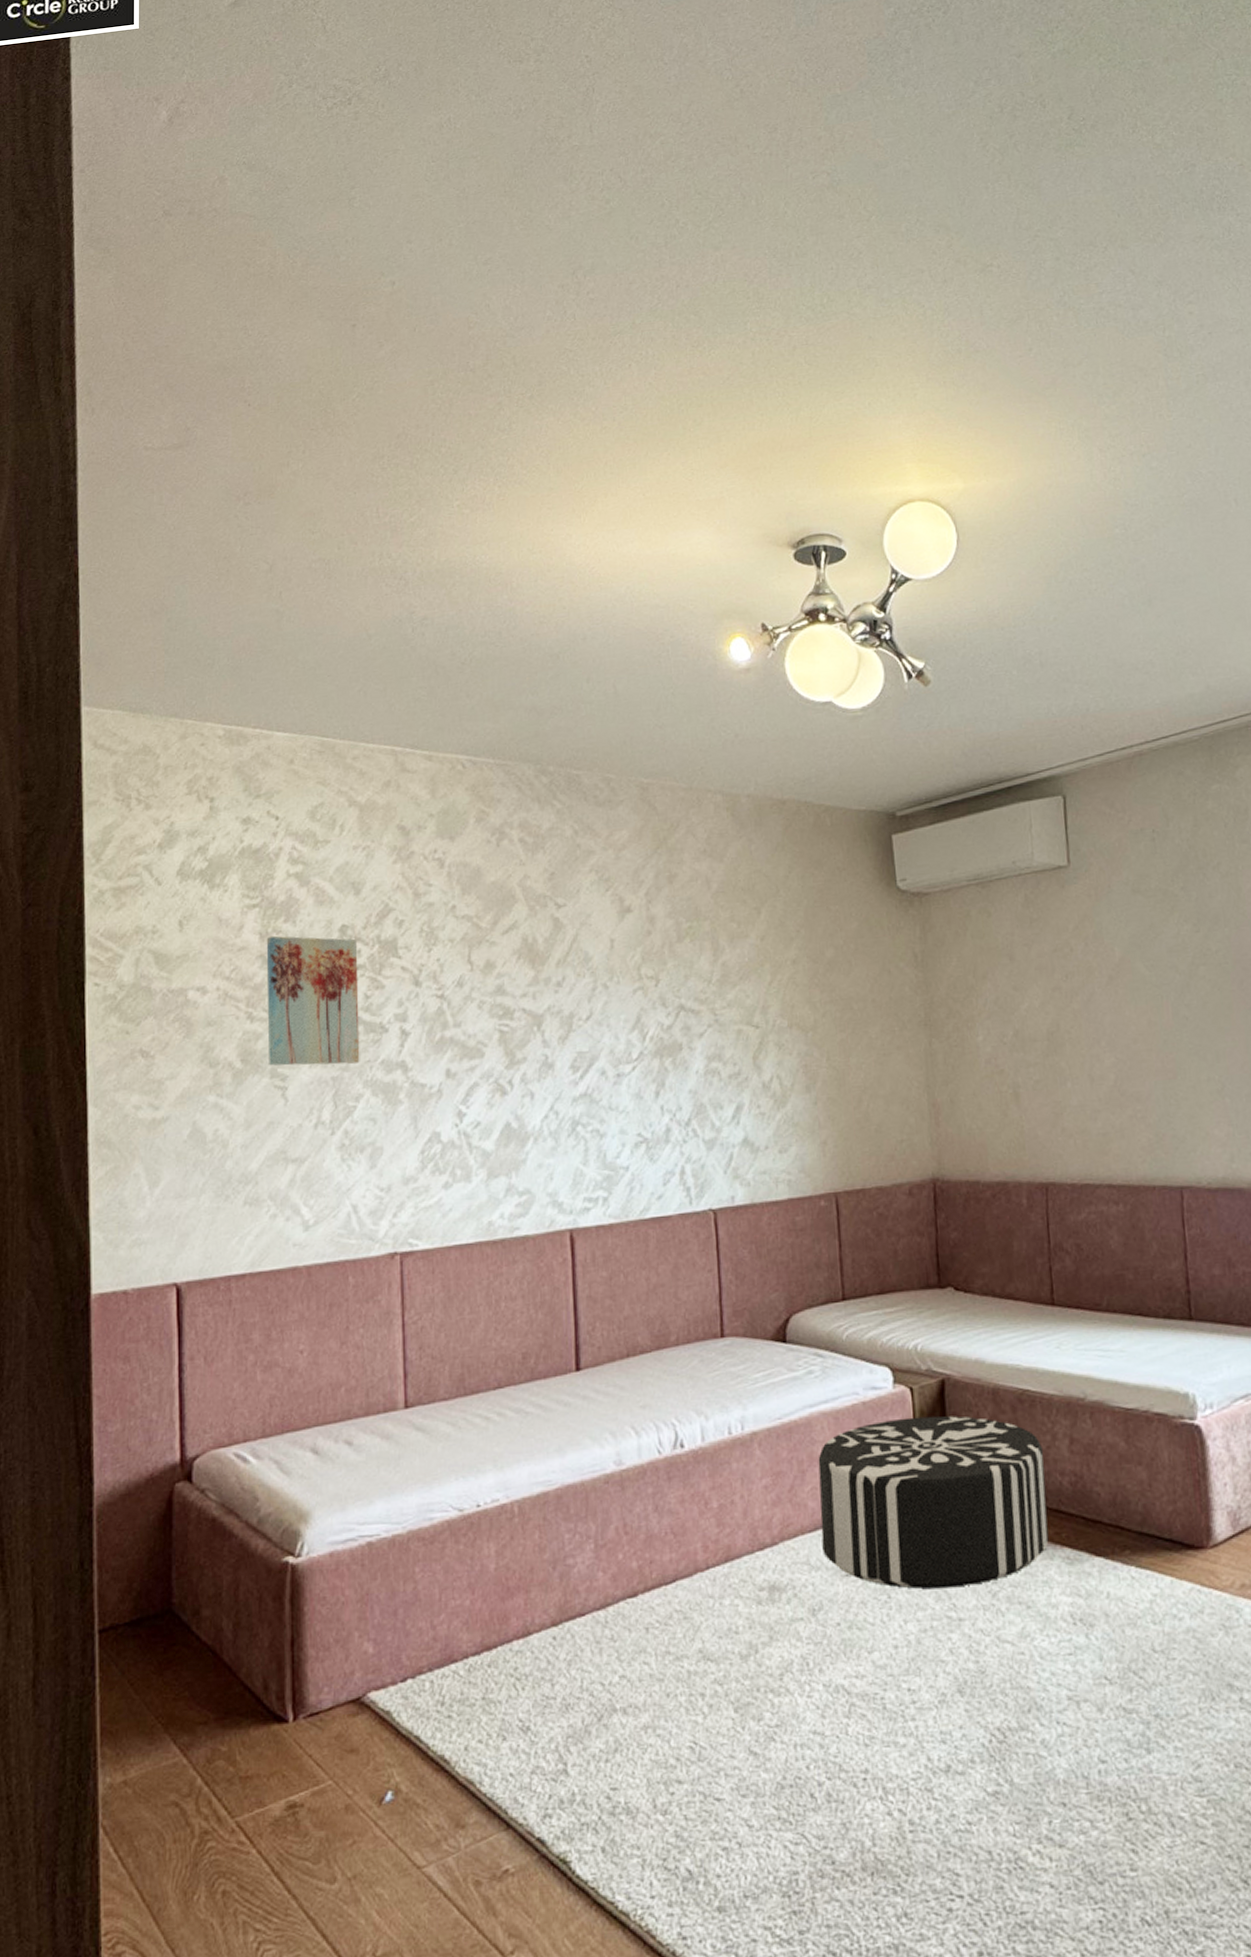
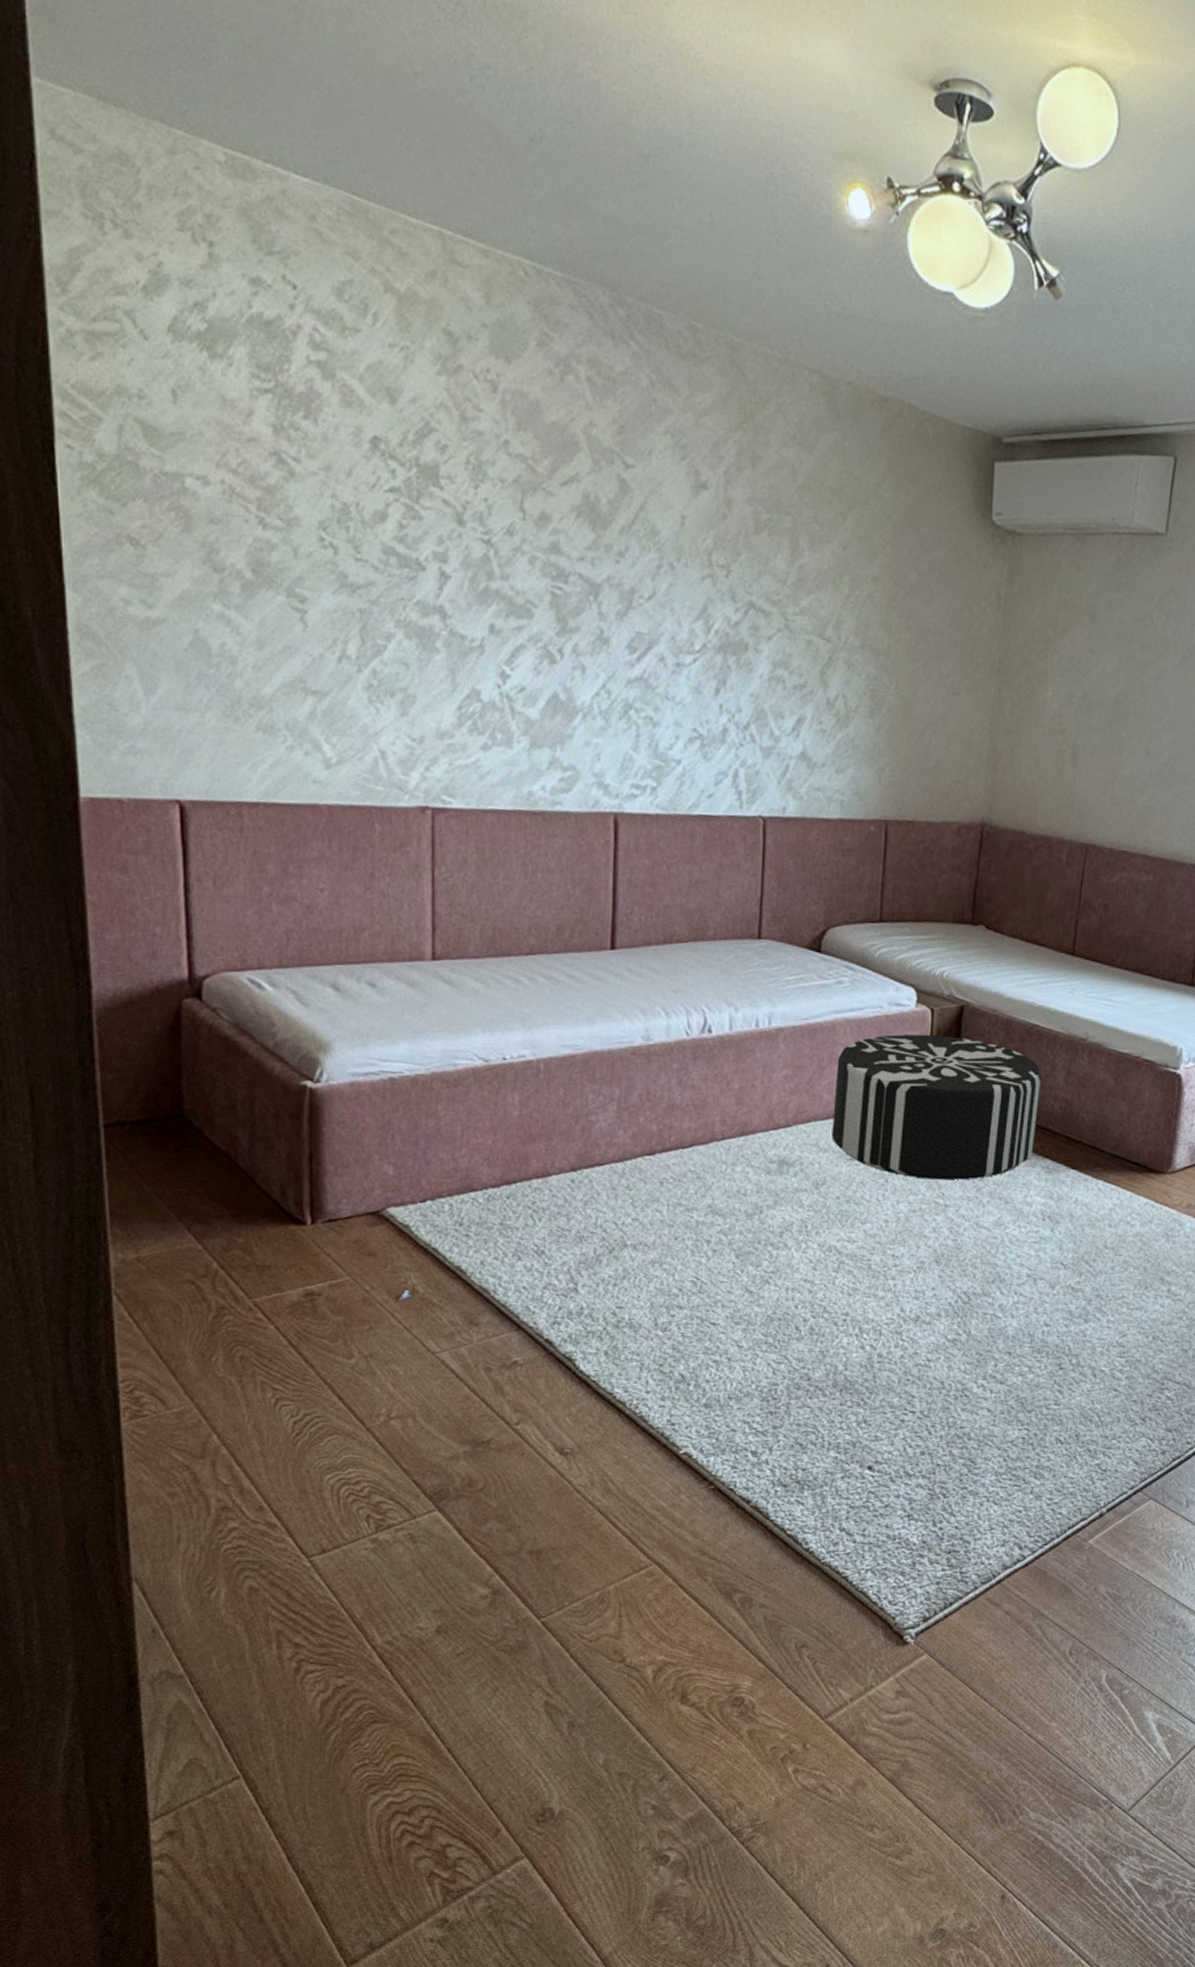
wall art: present [266,935,360,1066] -> none [281,431,392,599]

